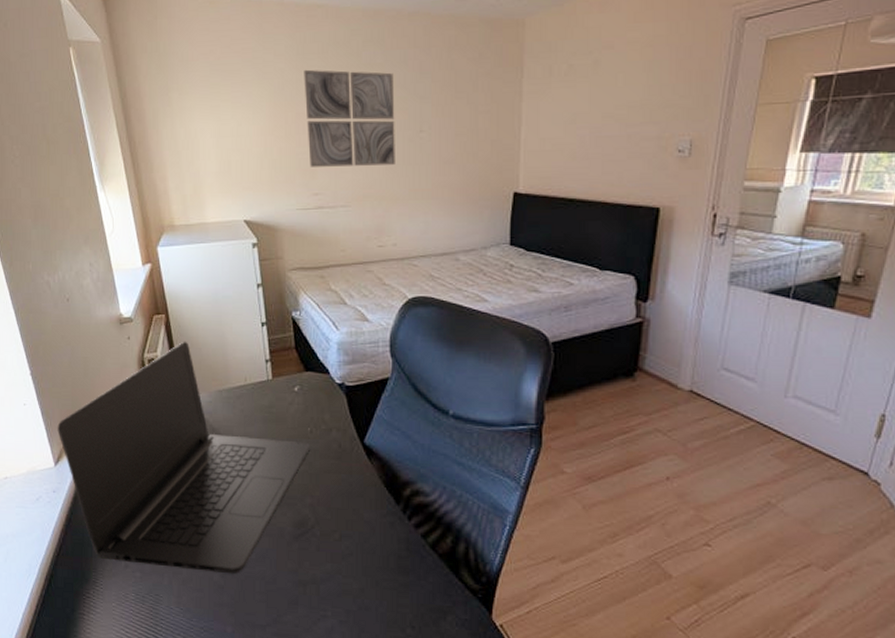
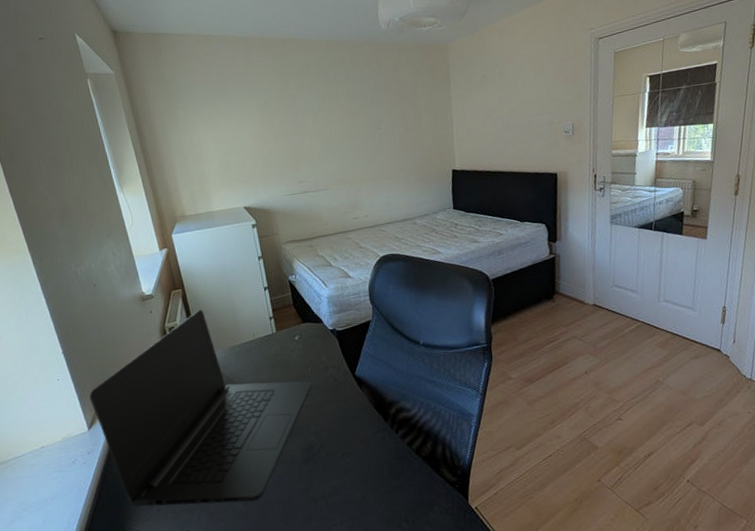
wall art: present [304,69,395,167] -> none [284,87,361,162]

